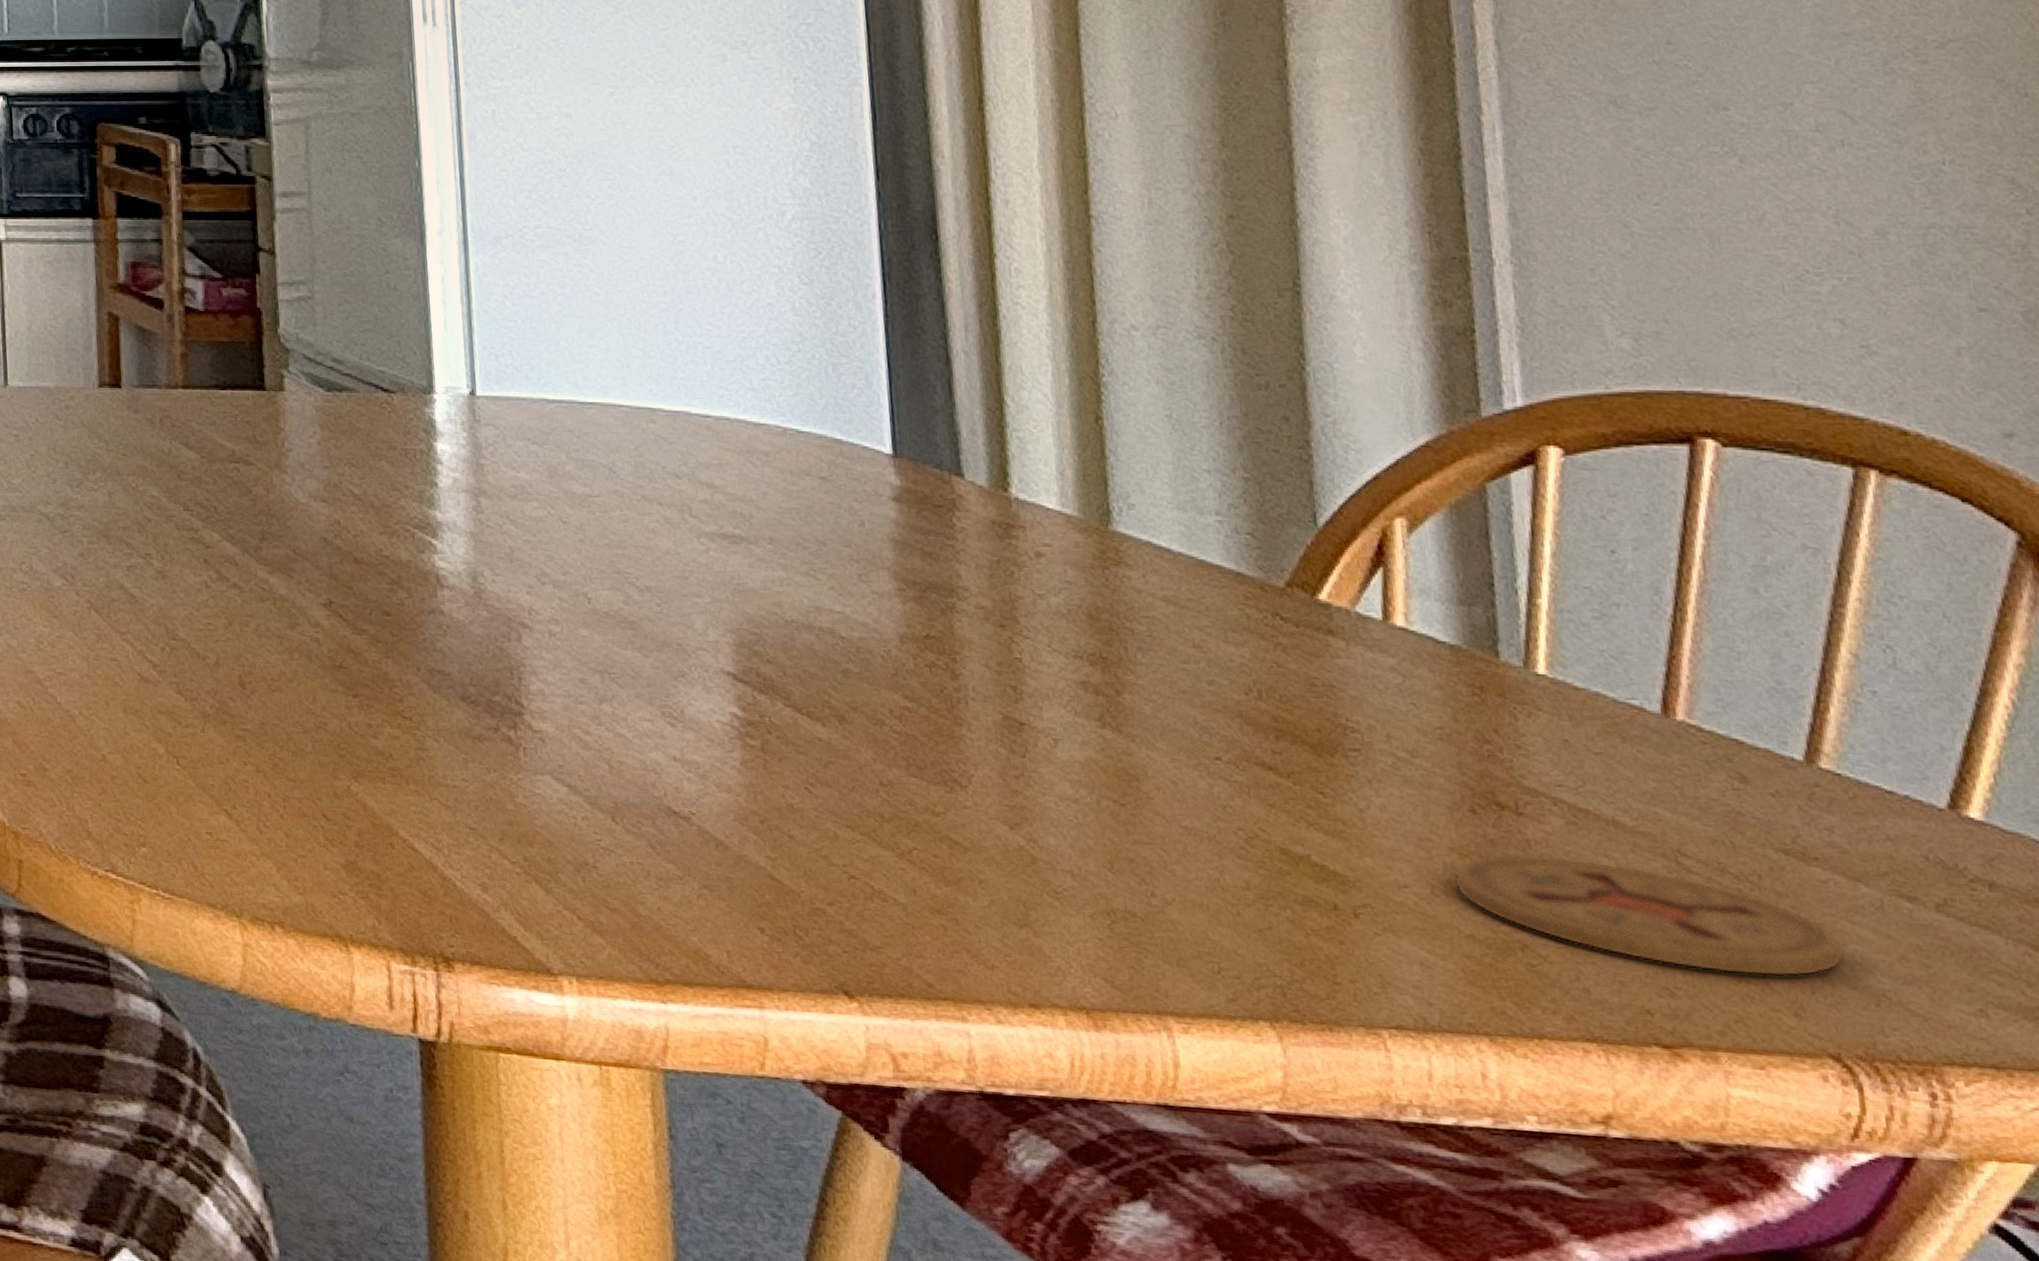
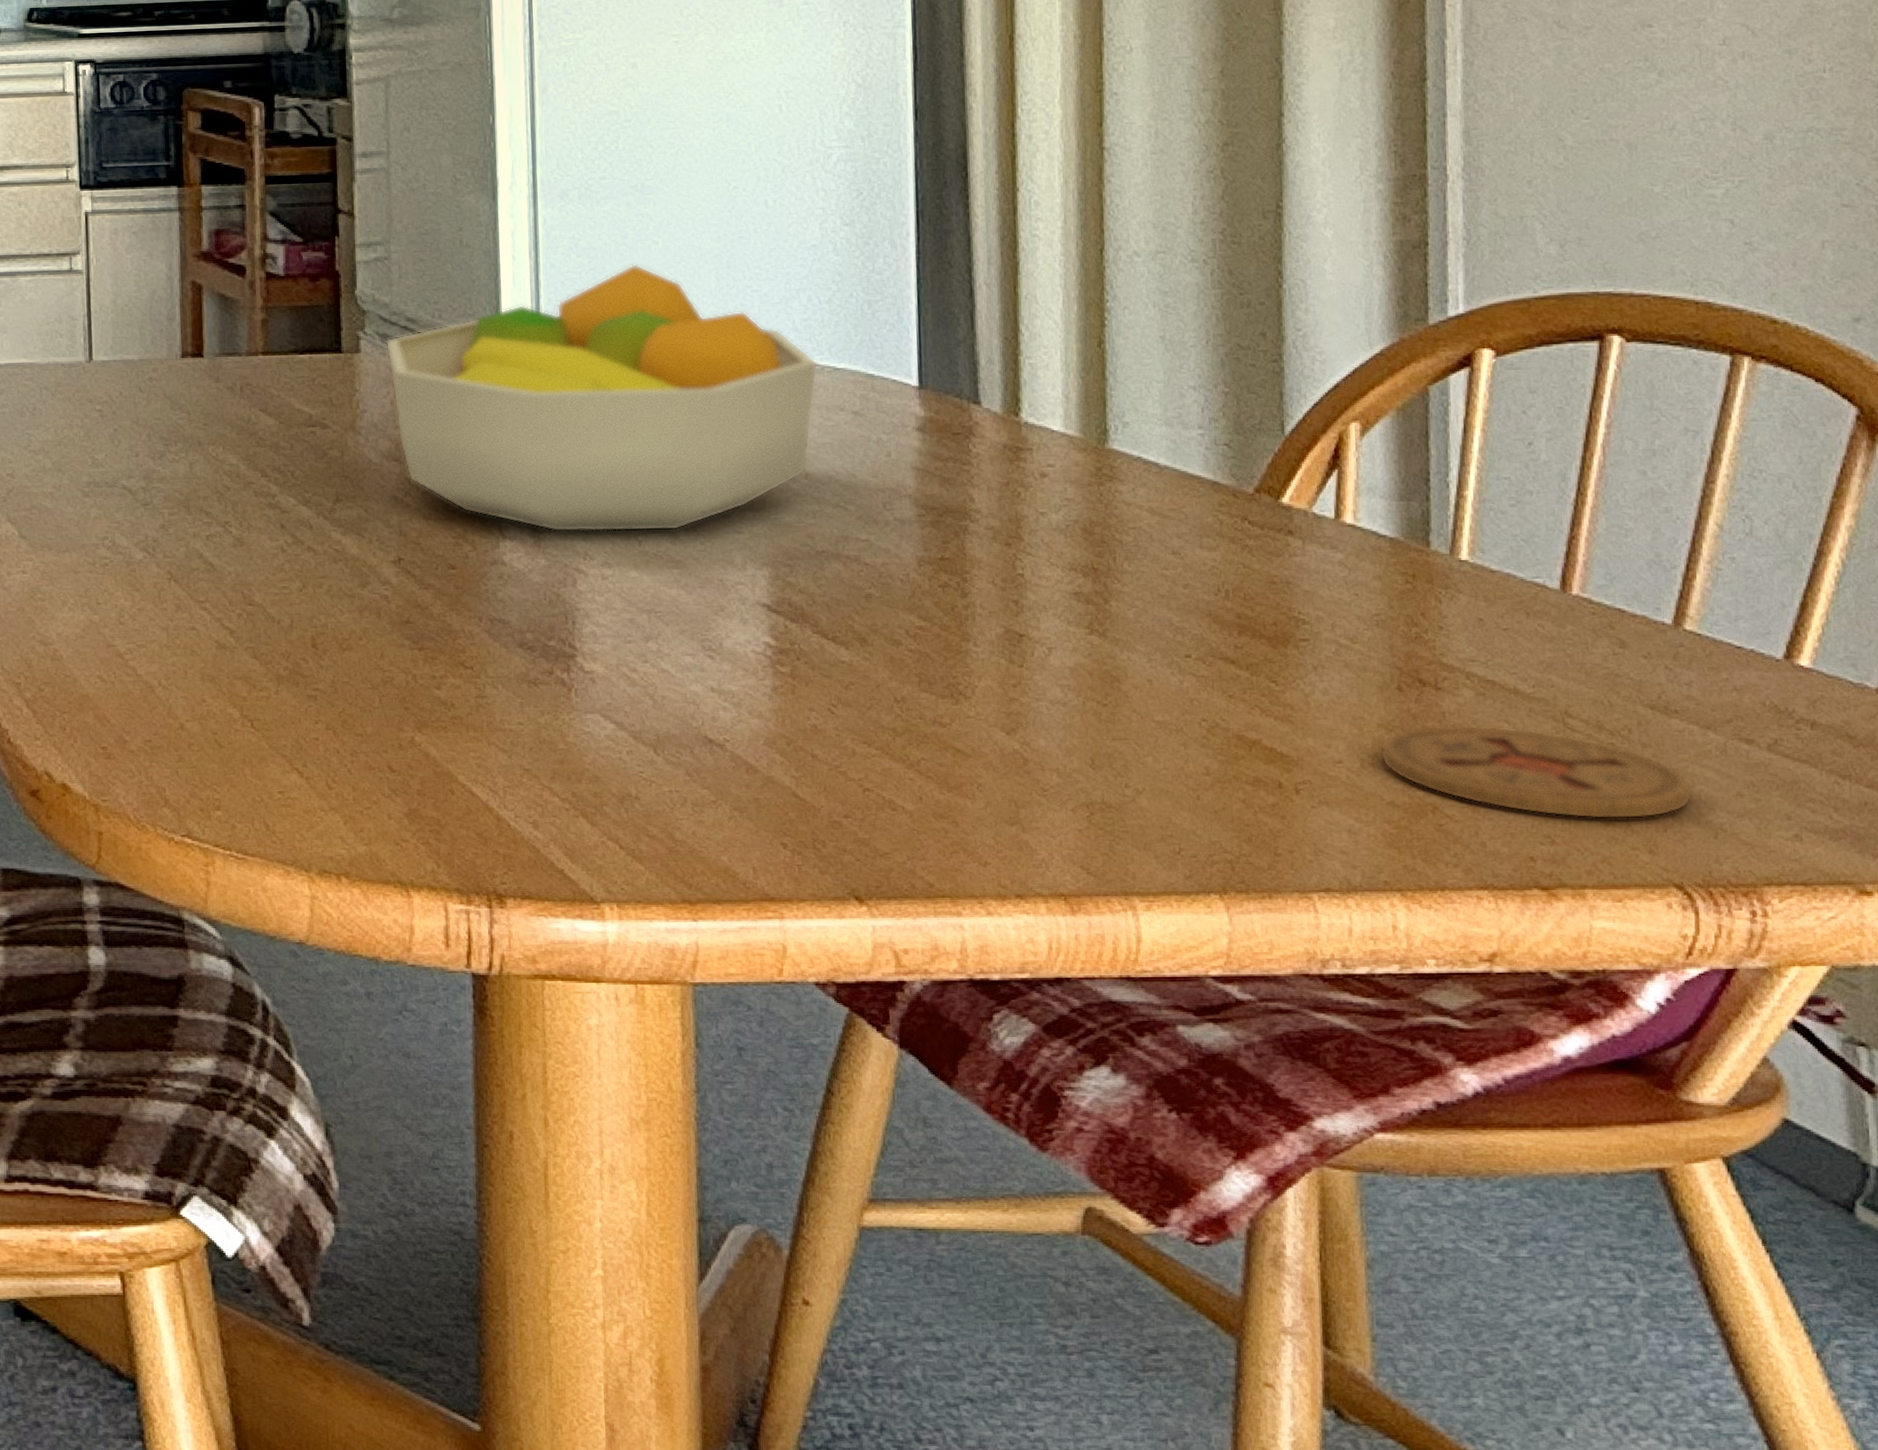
fruit bowl: none [311,315,780,590] -> present [385,264,818,532]

